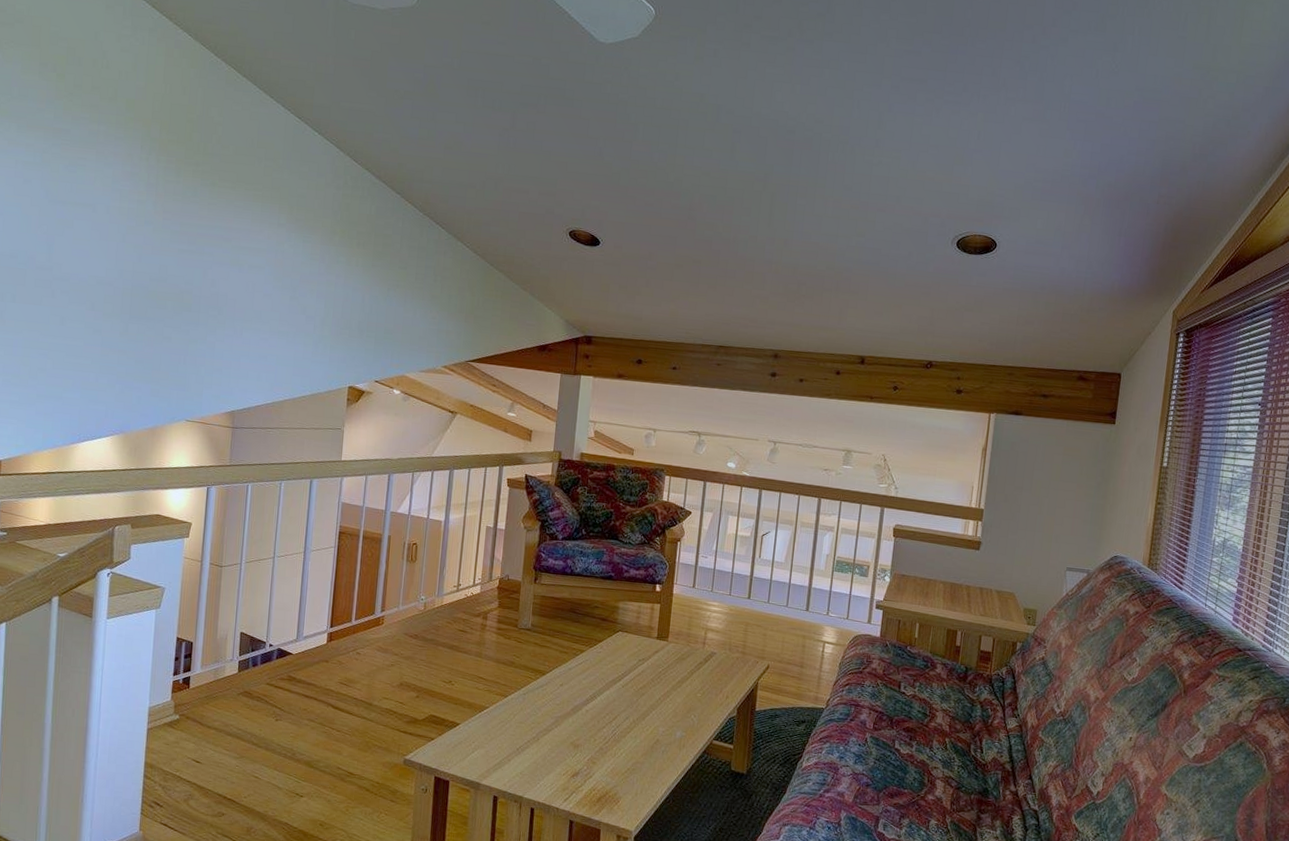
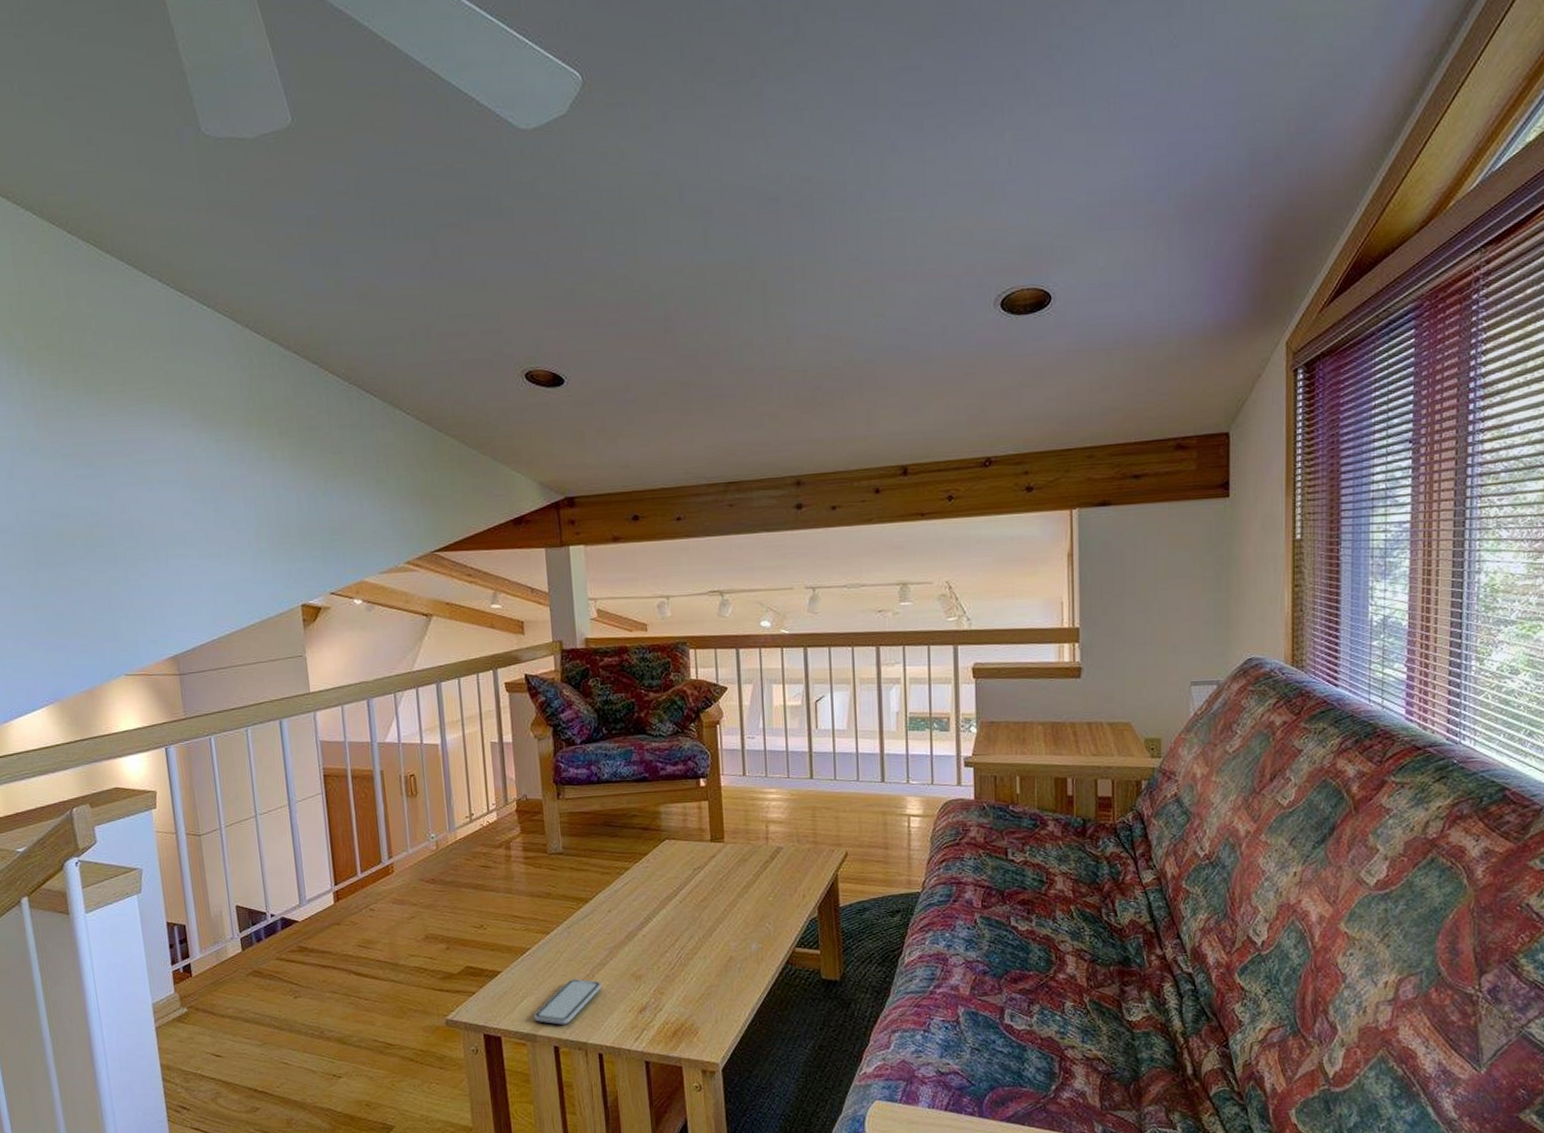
smartphone: none [480,739,544,778] -> present [533,979,602,1025]

